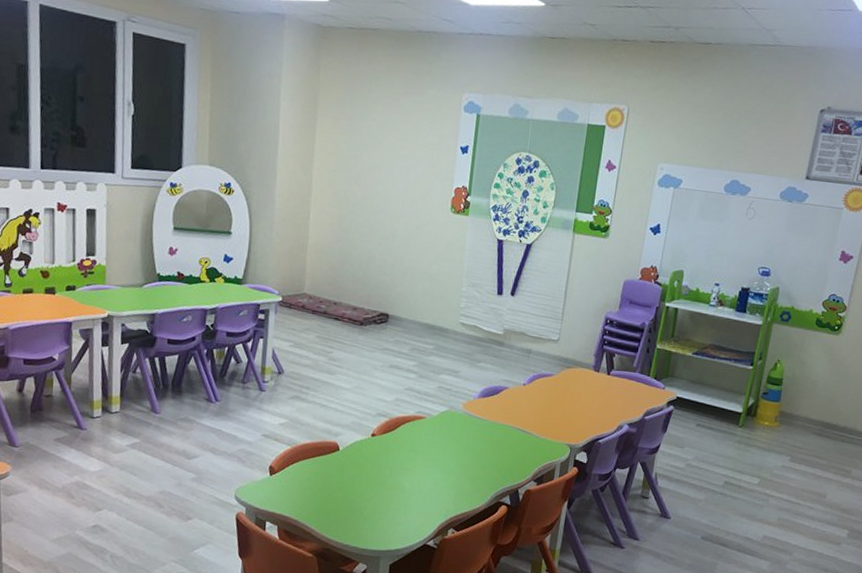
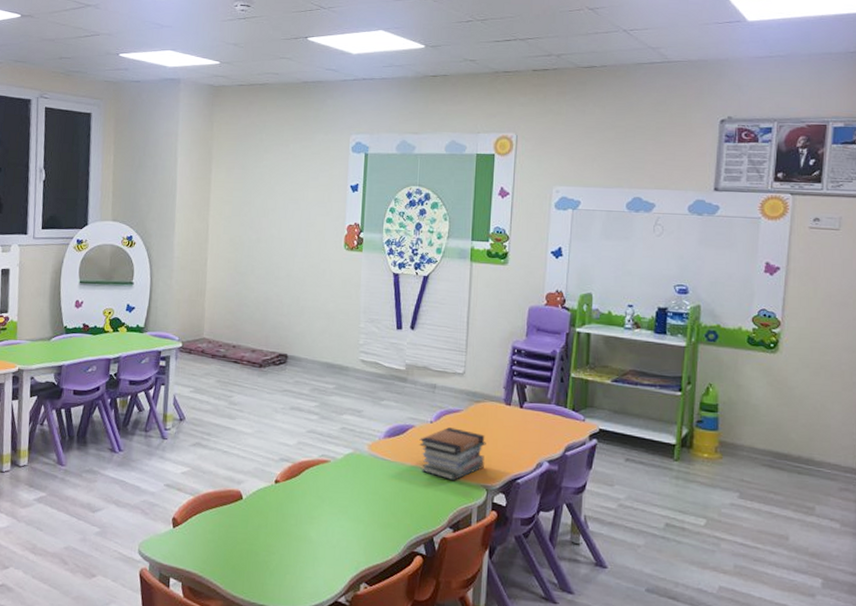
book stack: none [511,390,574,440] -> present [419,427,486,481]

